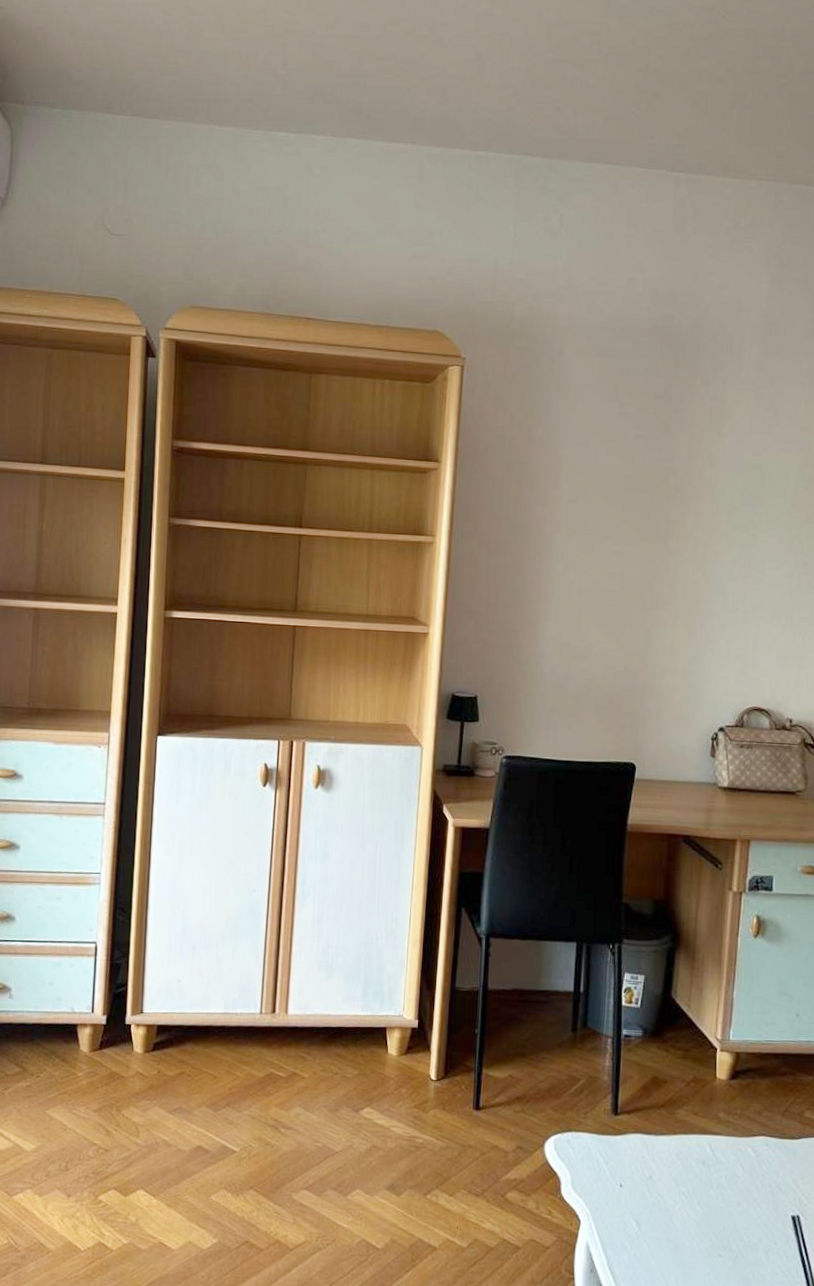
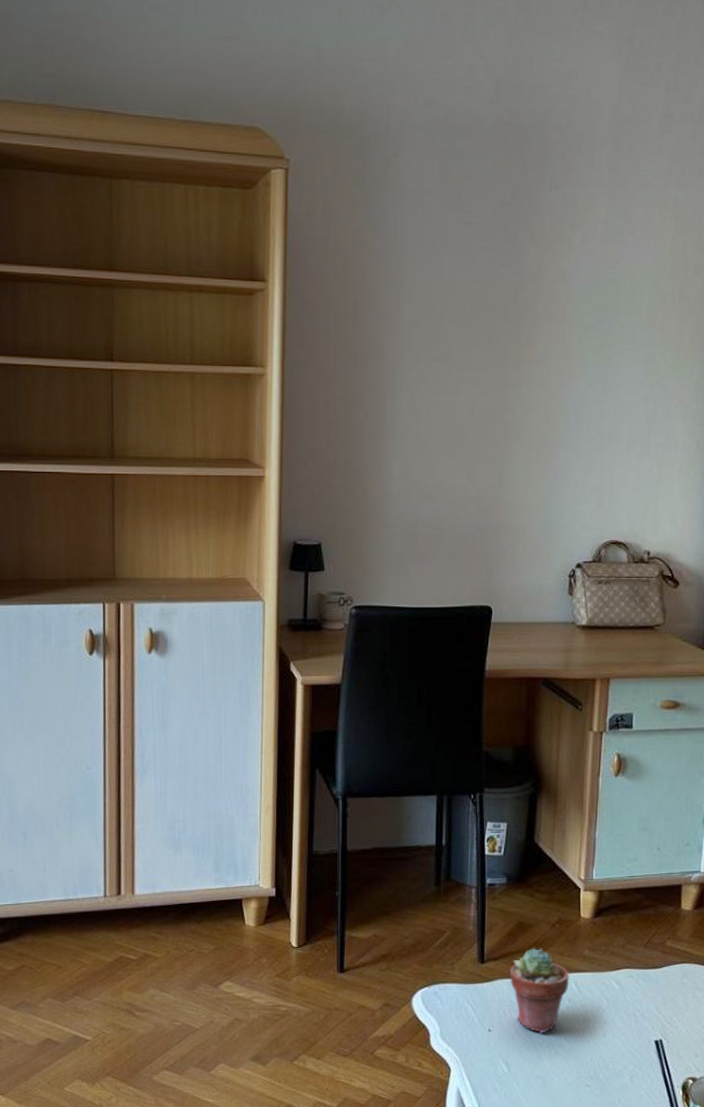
potted succulent: none [643,1105,704,1195] -> present [510,948,569,1034]

